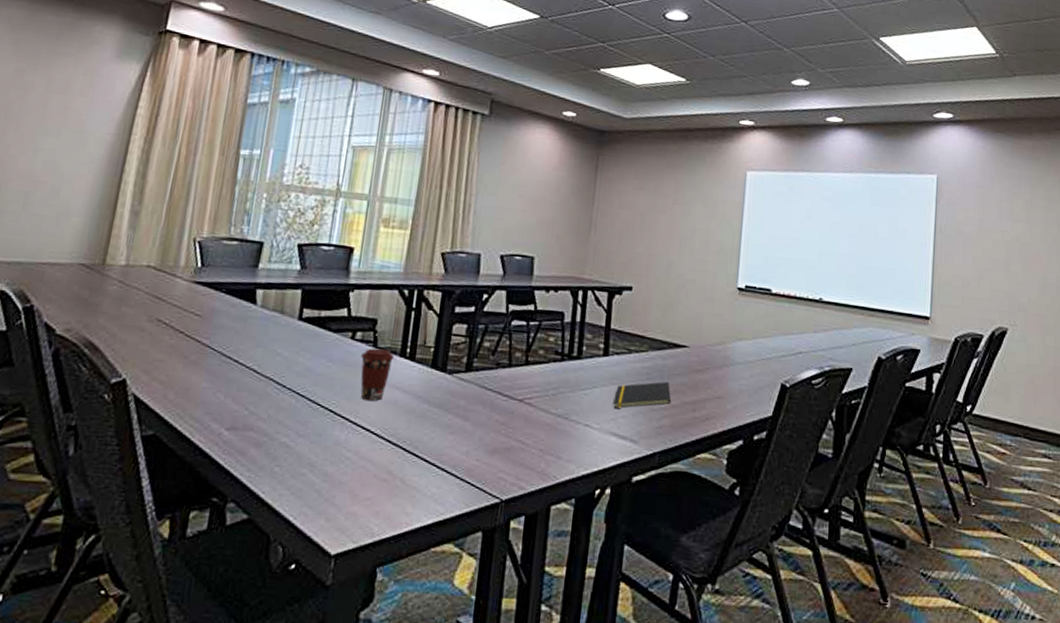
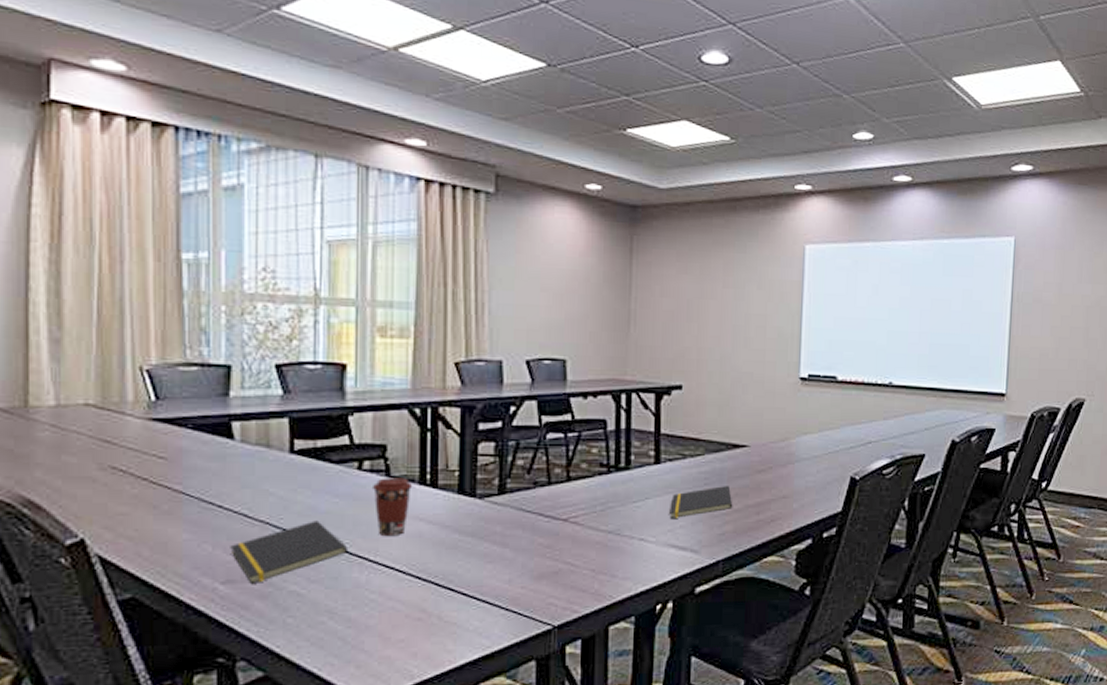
notepad: none [238,381,334,432] -> present [230,520,349,584]

